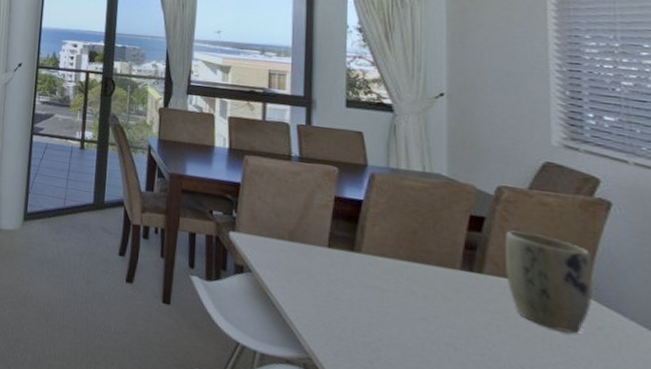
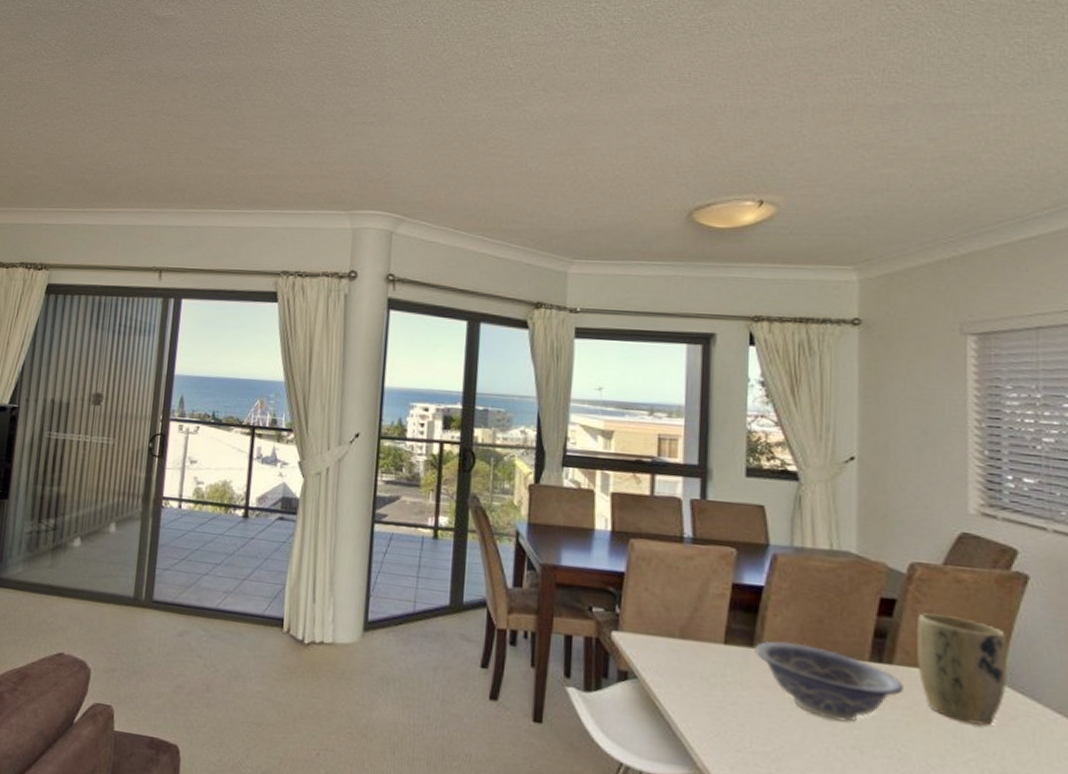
decorative bowl: none [355,247,493,322] -> present [755,641,903,723]

